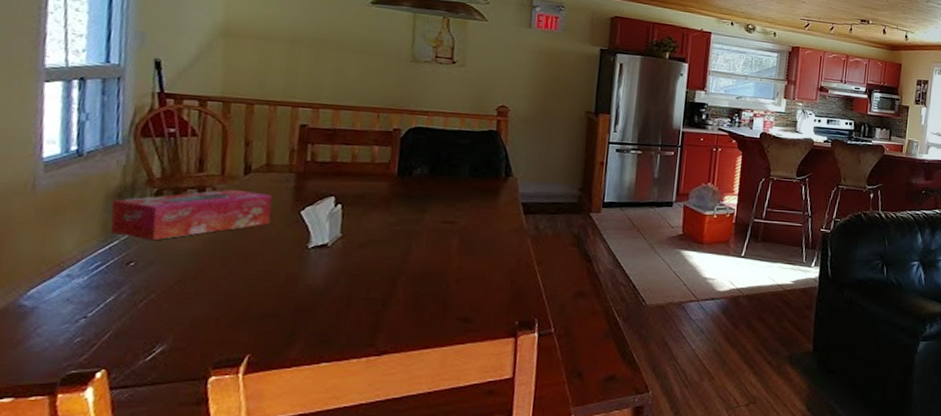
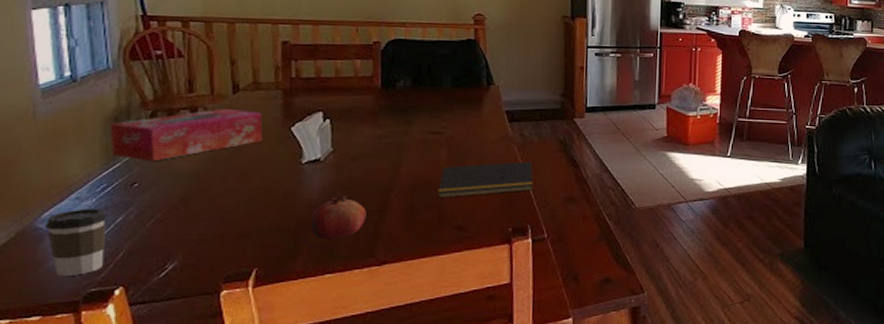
coffee cup: none [29,286,98,356] -> present [45,208,107,276]
fruit: none [310,282,370,328] -> present [310,195,366,240]
notepad: none [445,254,545,289] -> present [437,162,533,198]

